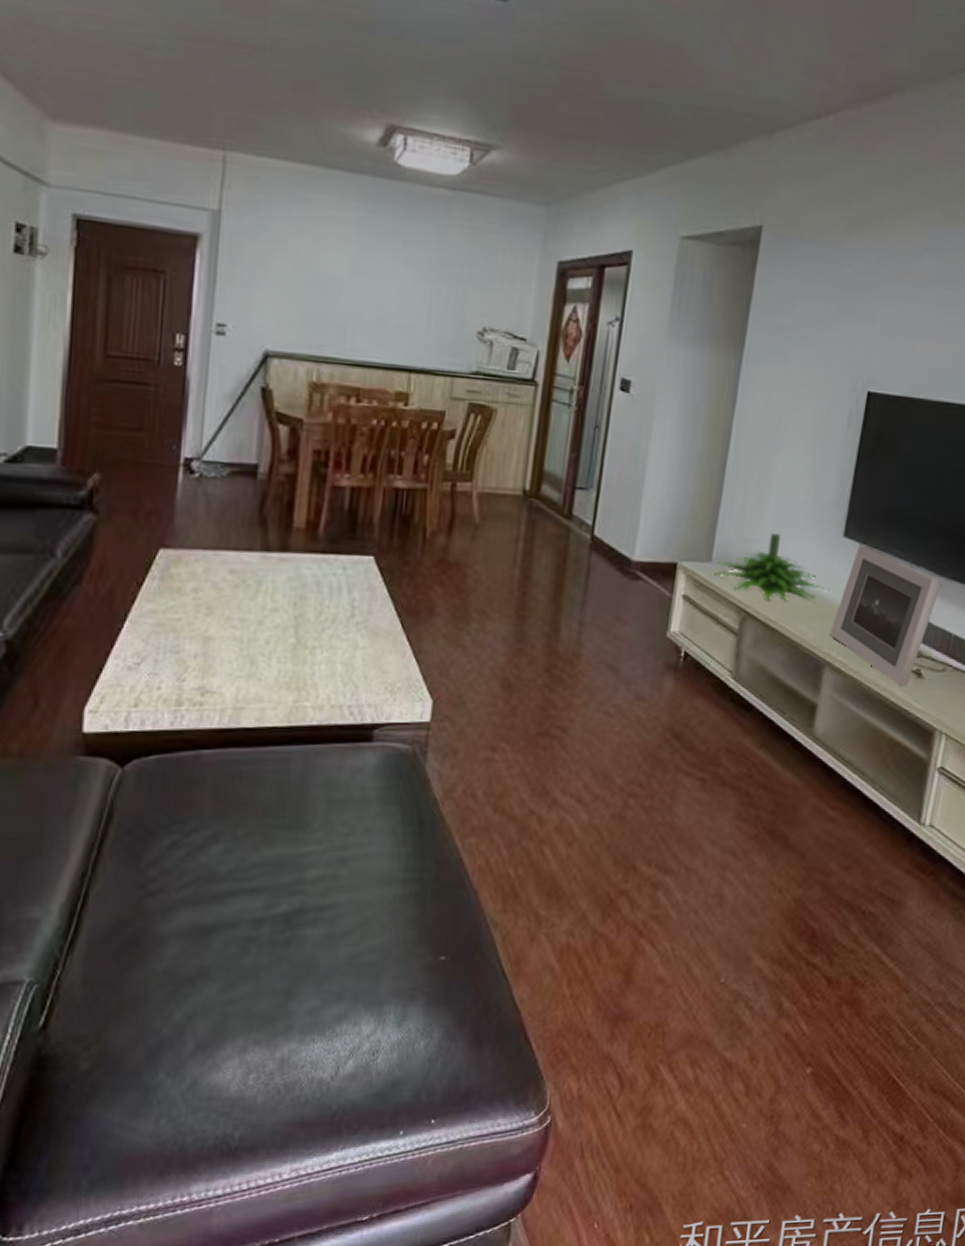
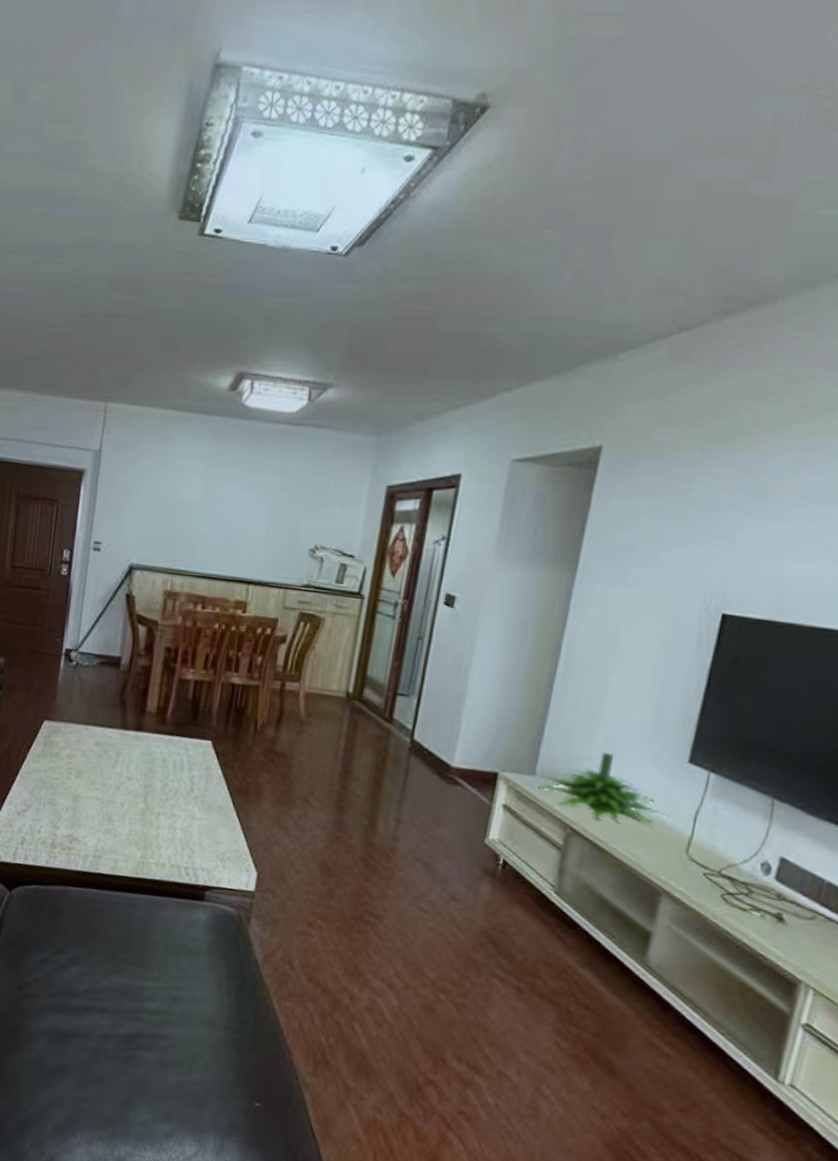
picture frame: present [829,544,942,687] -> none [668,772,813,931]

